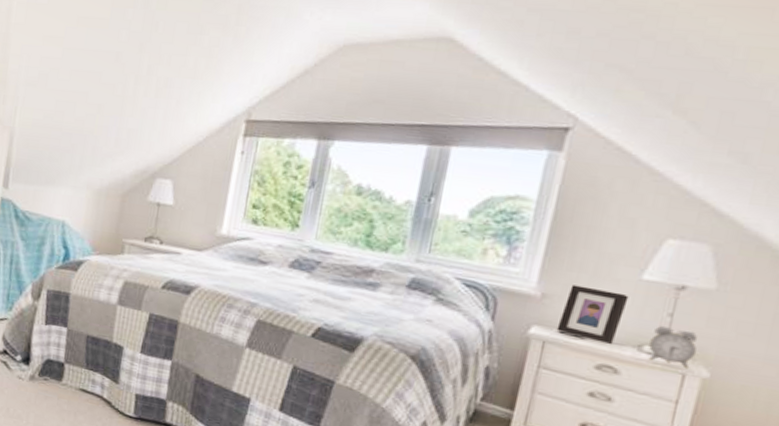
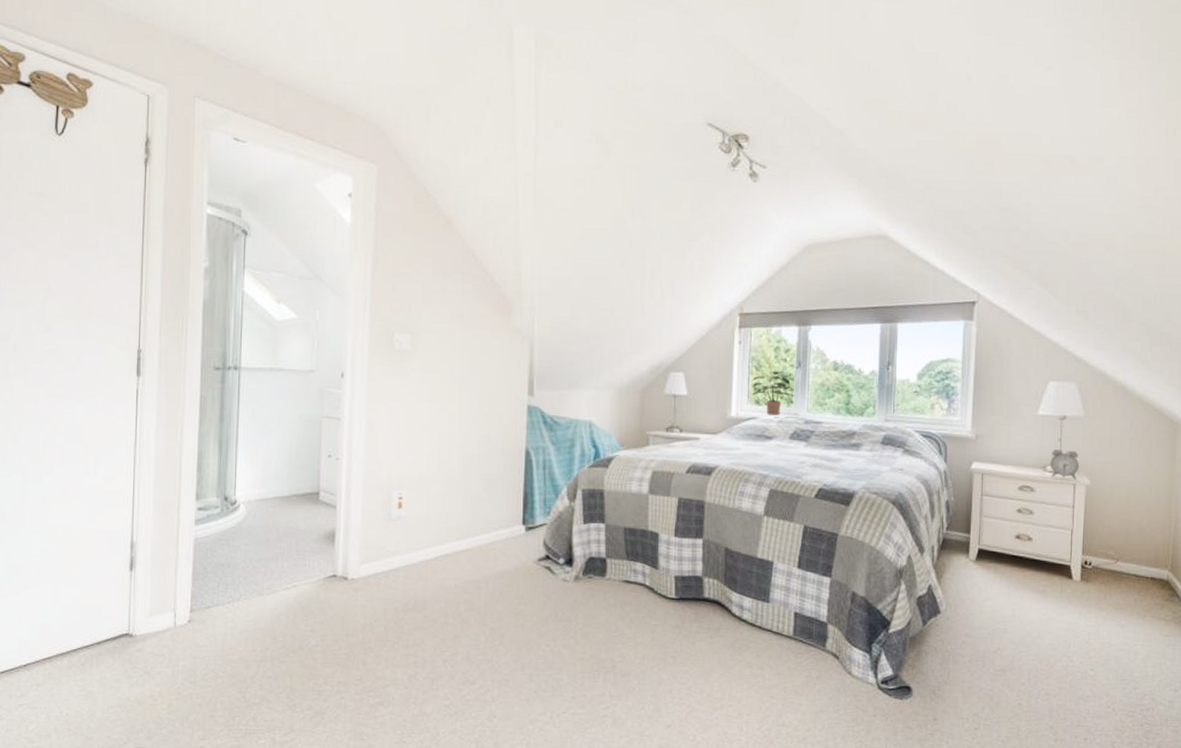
potted plant: none [249,189,303,239] -> present [751,371,795,415]
picture frame: present [556,285,629,345] -> none [989,425,1032,470]

